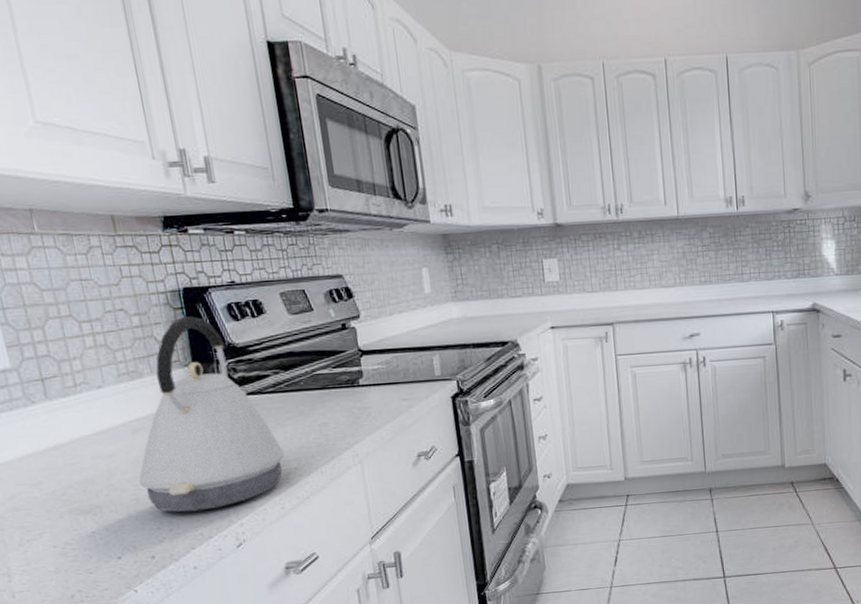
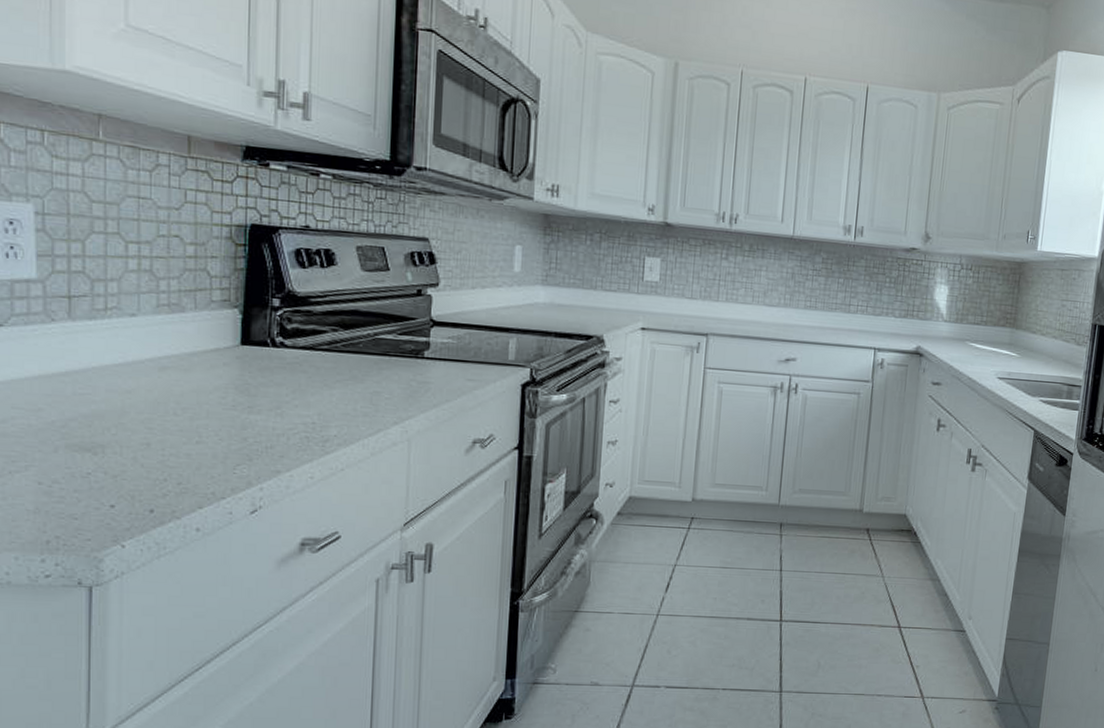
kettle: present [138,316,285,512] -> none [154,254,326,468]

